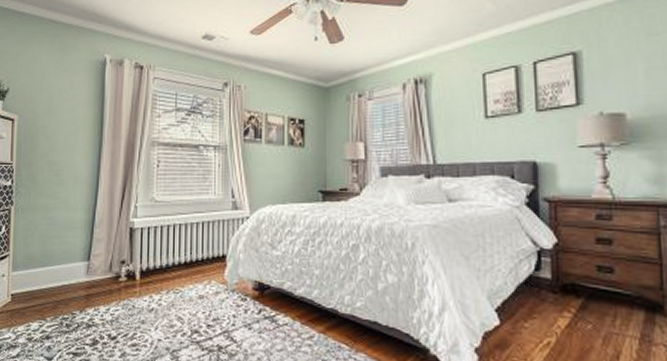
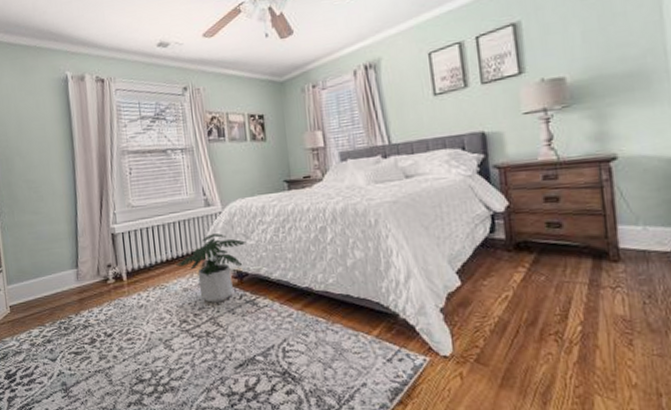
potted plant: none [194,240,272,315] -> present [176,233,247,303]

